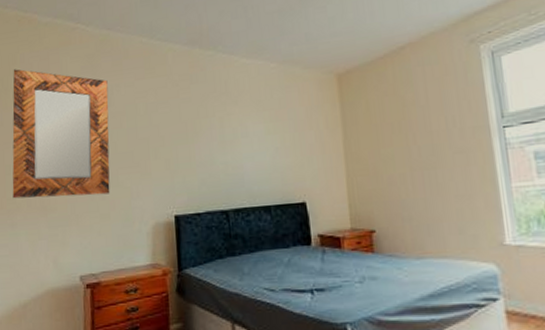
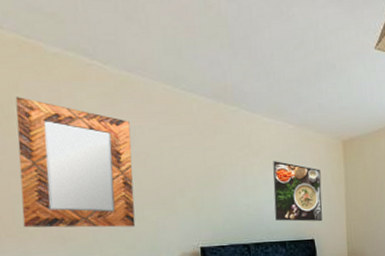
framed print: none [253,107,315,181] -> present [273,161,322,222]

